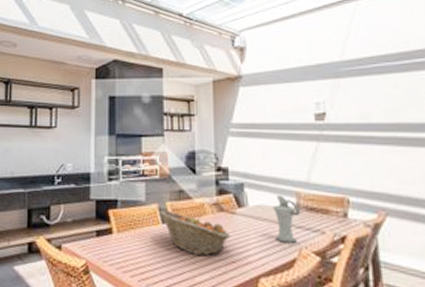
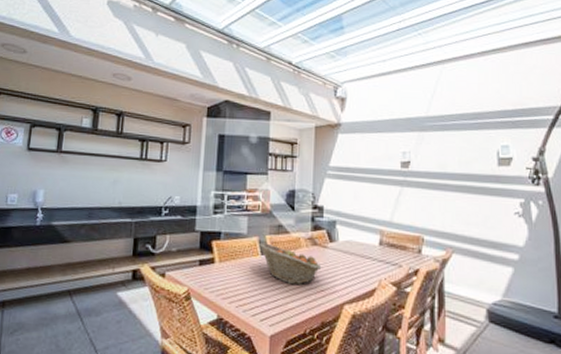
pitcher: present [273,195,300,243] -> none [359,232,382,275]

